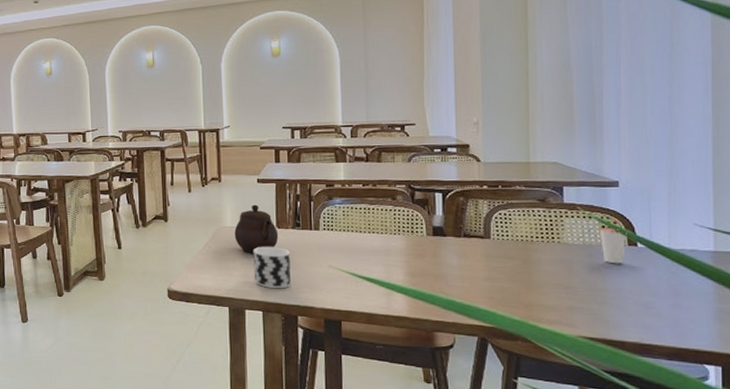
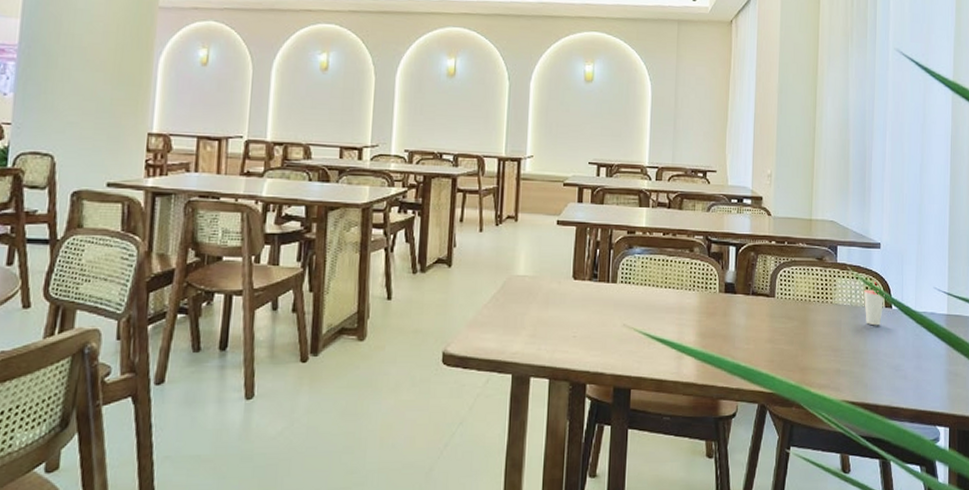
teapot: present [234,204,279,253] -> none [526,250,574,309]
cup: present [254,246,291,289] -> none [544,300,584,352]

